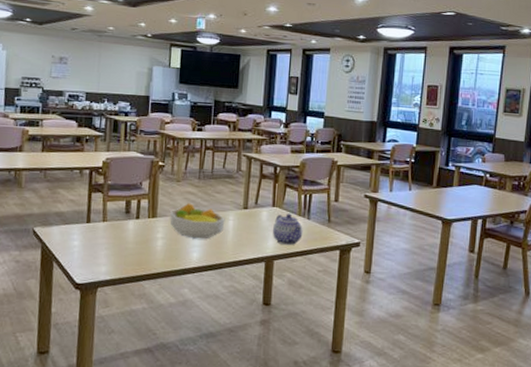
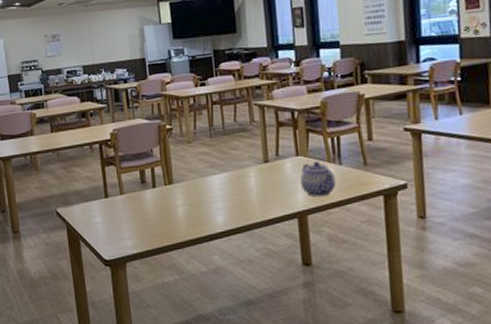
fruit bowl: present [169,203,225,239] -> none [185,164,246,202]

